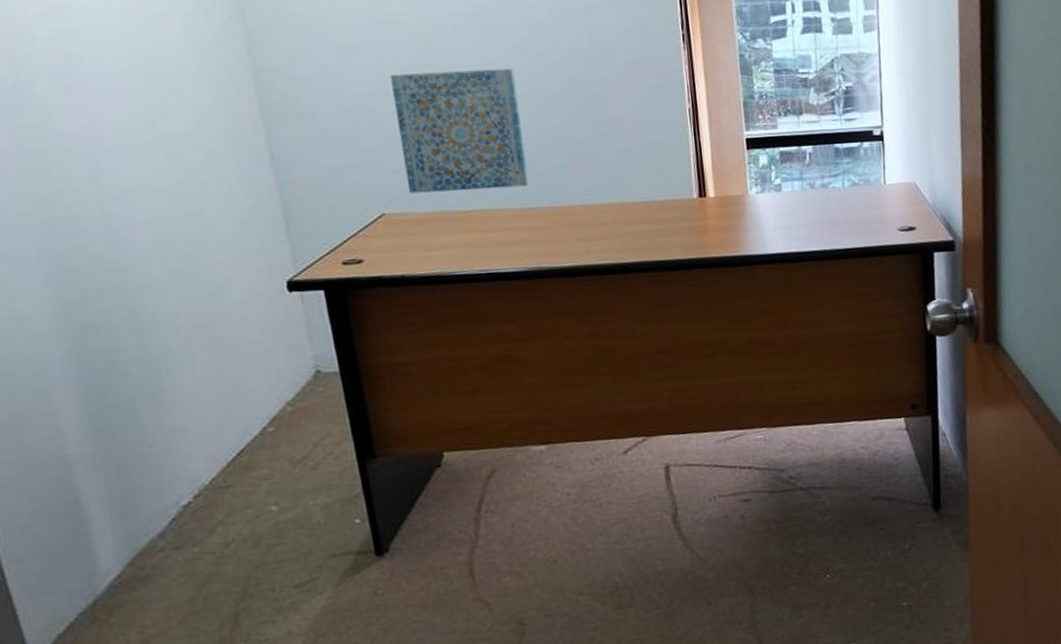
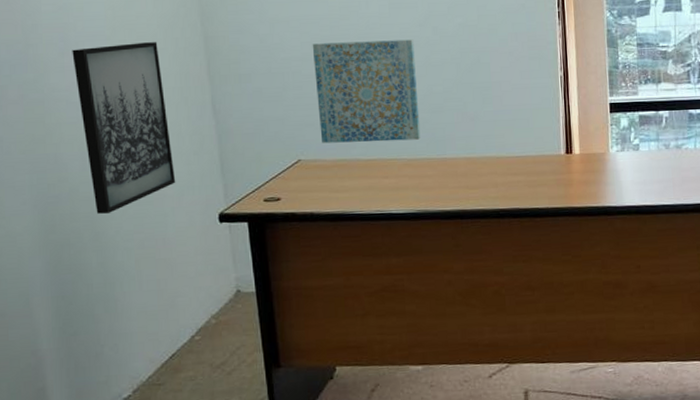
wall art: none [80,75,230,288] -> present [72,42,176,215]

